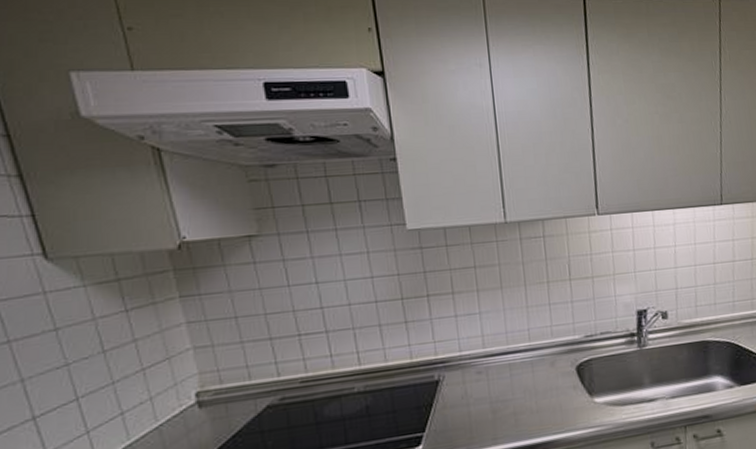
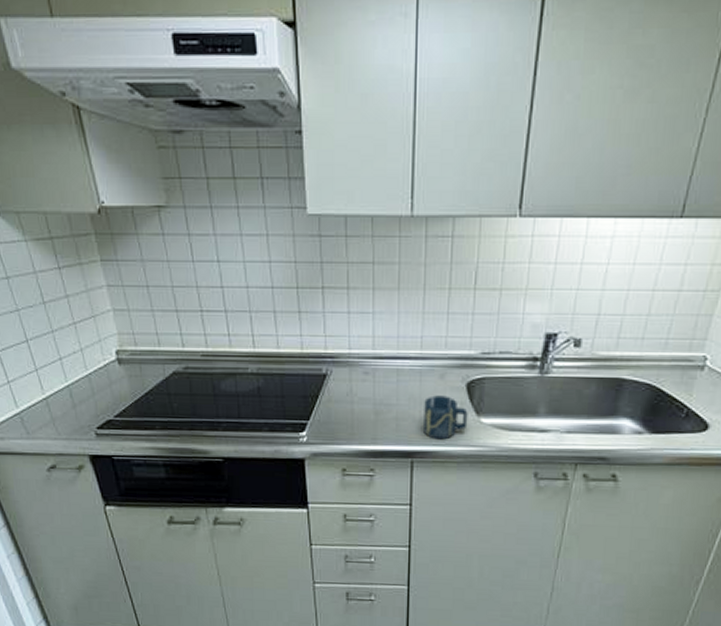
cup: none [539,382,583,428] -> present [423,395,468,440]

